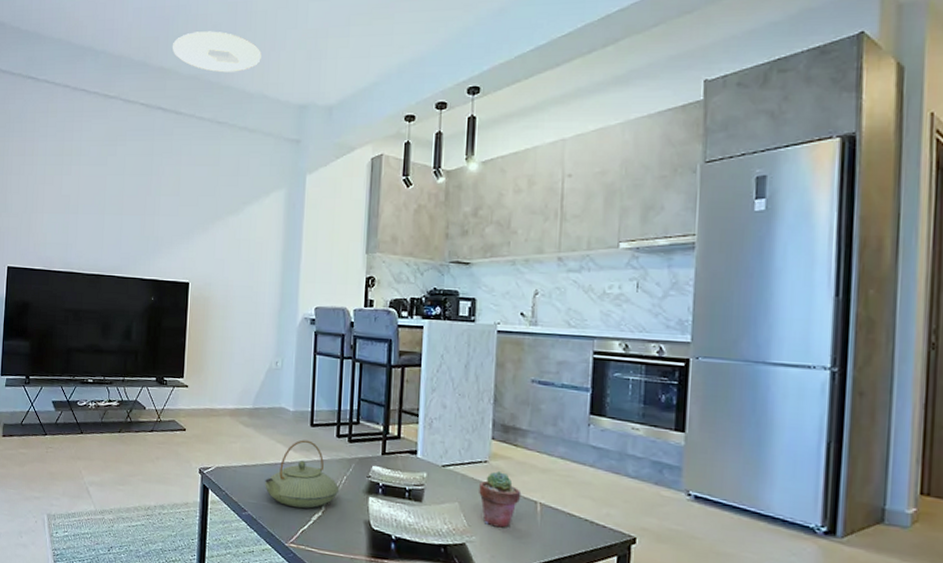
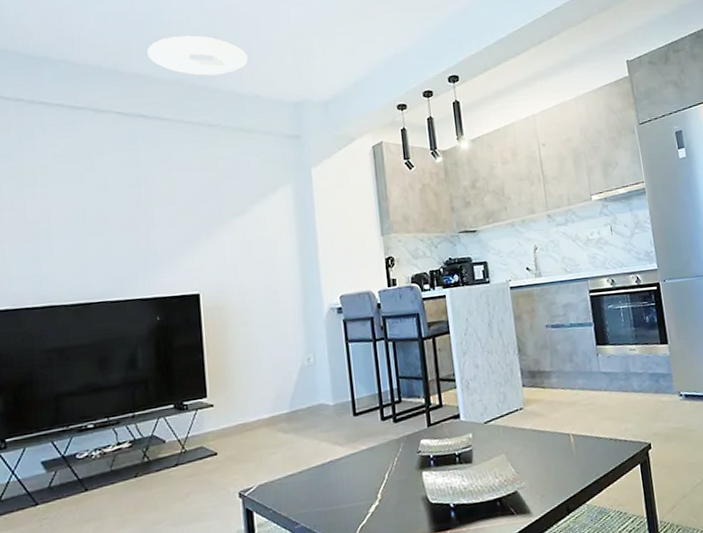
teapot: present [265,440,340,509] -> none [314,430,393,505]
potted succulent: present [479,470,522,528] -> none [519,414,556,468]

